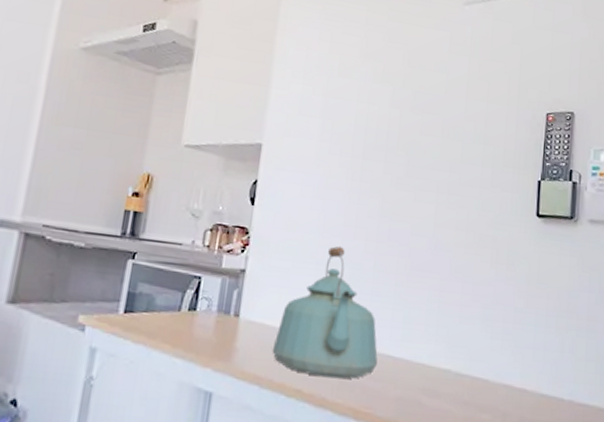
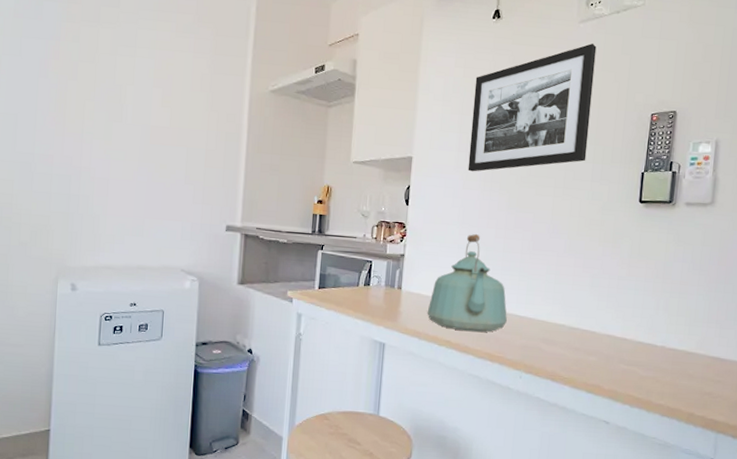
picture frame: none [331,28,484,168] -> present [468,43,597,172]

